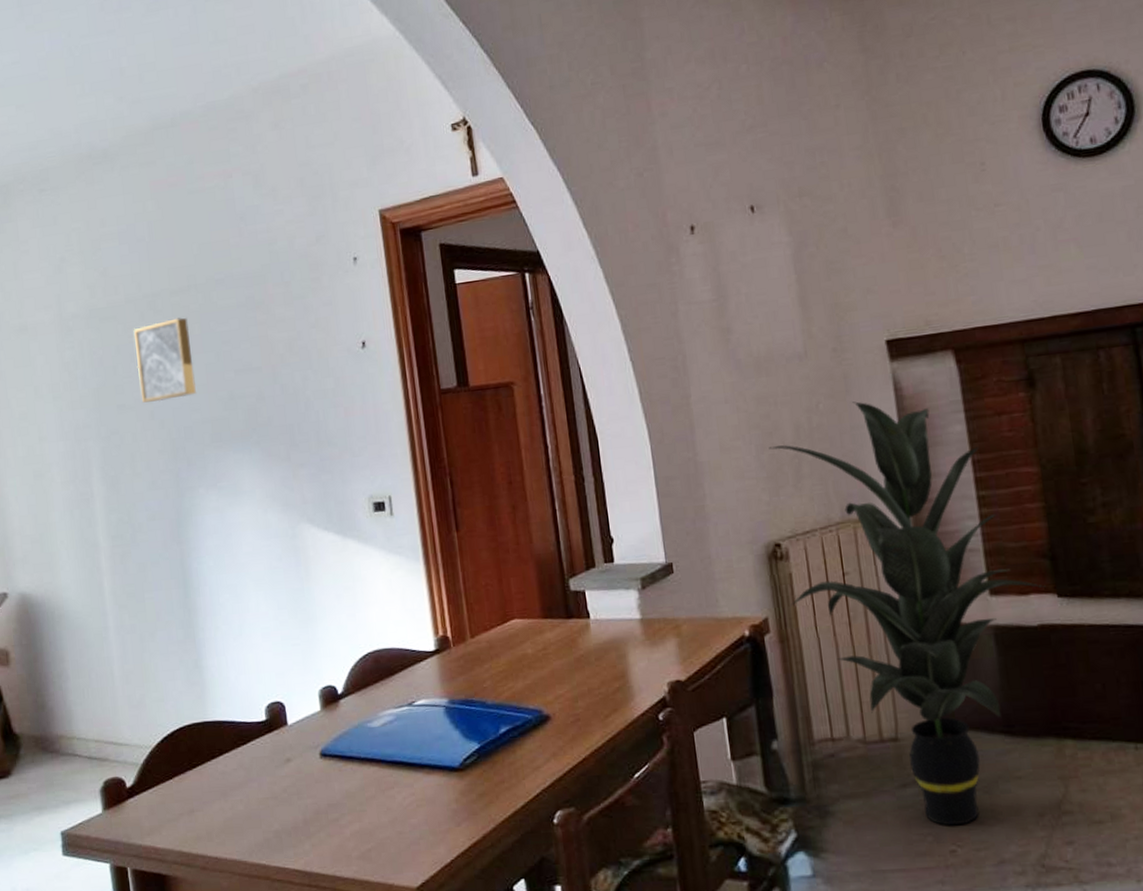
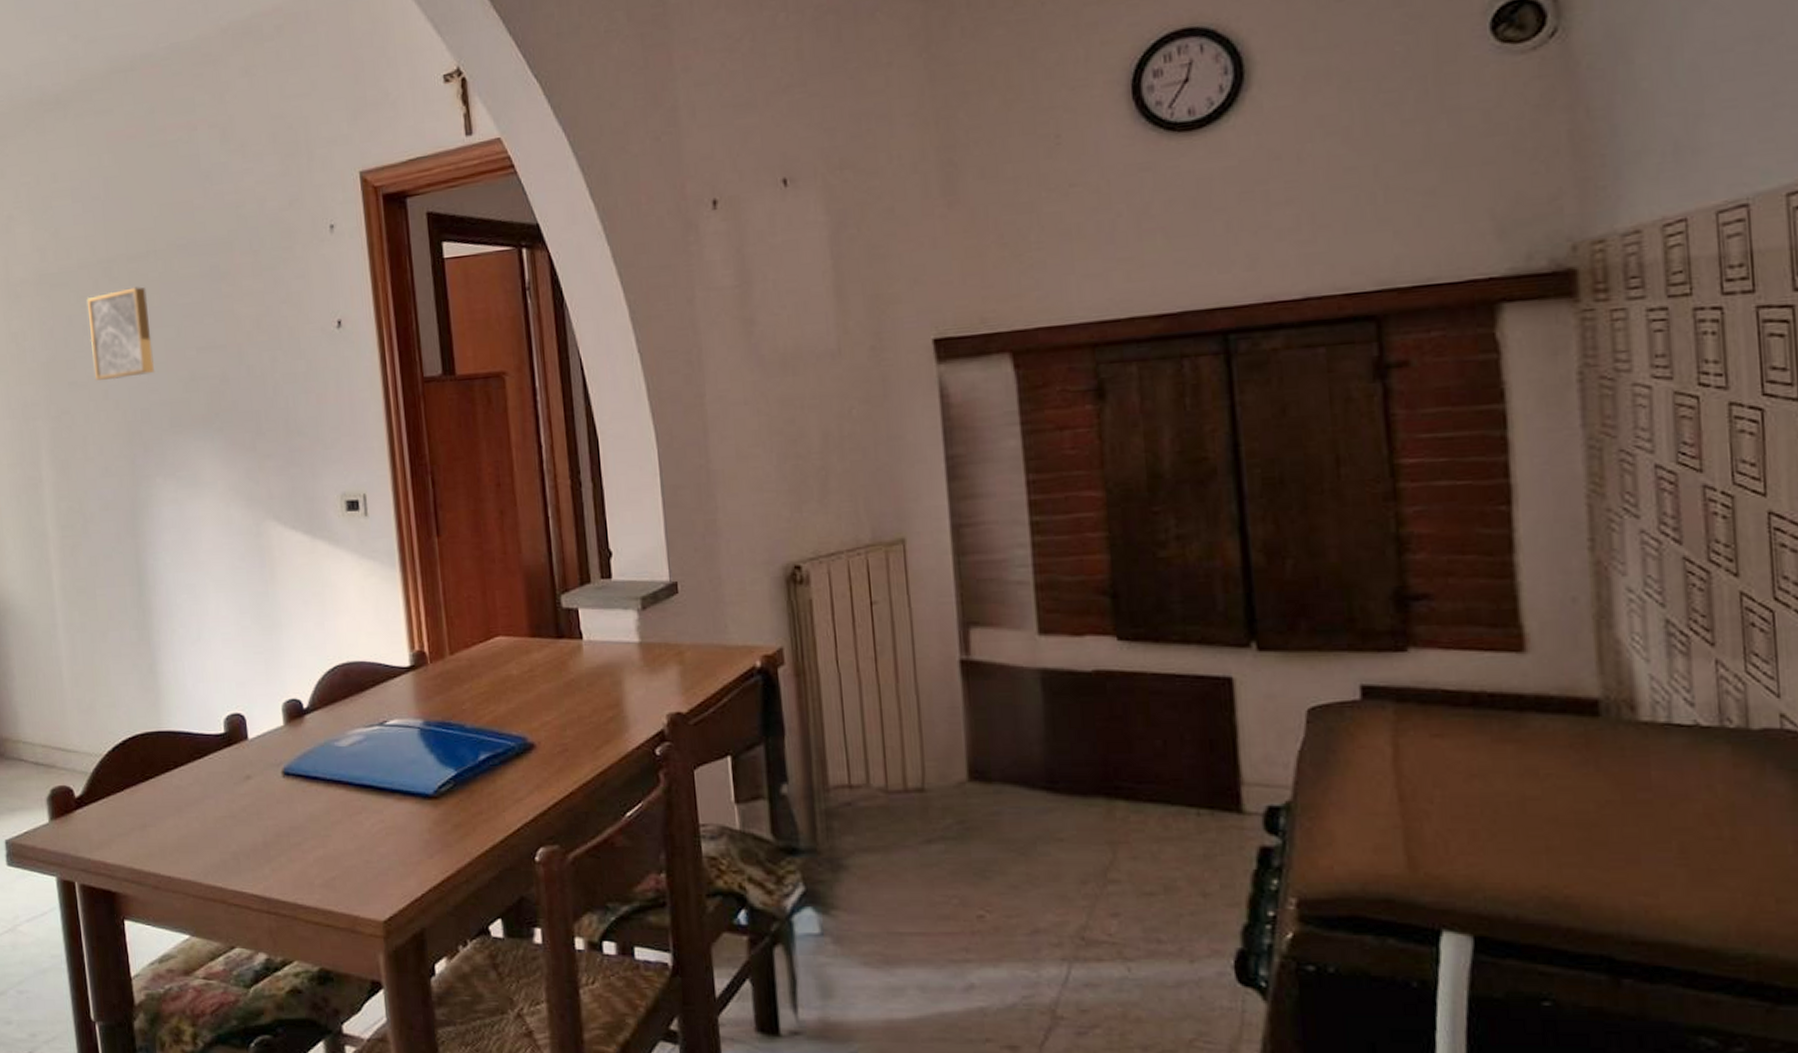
indoor plant: present [769,401,1047,826] -> none [792,408,1106,889]

